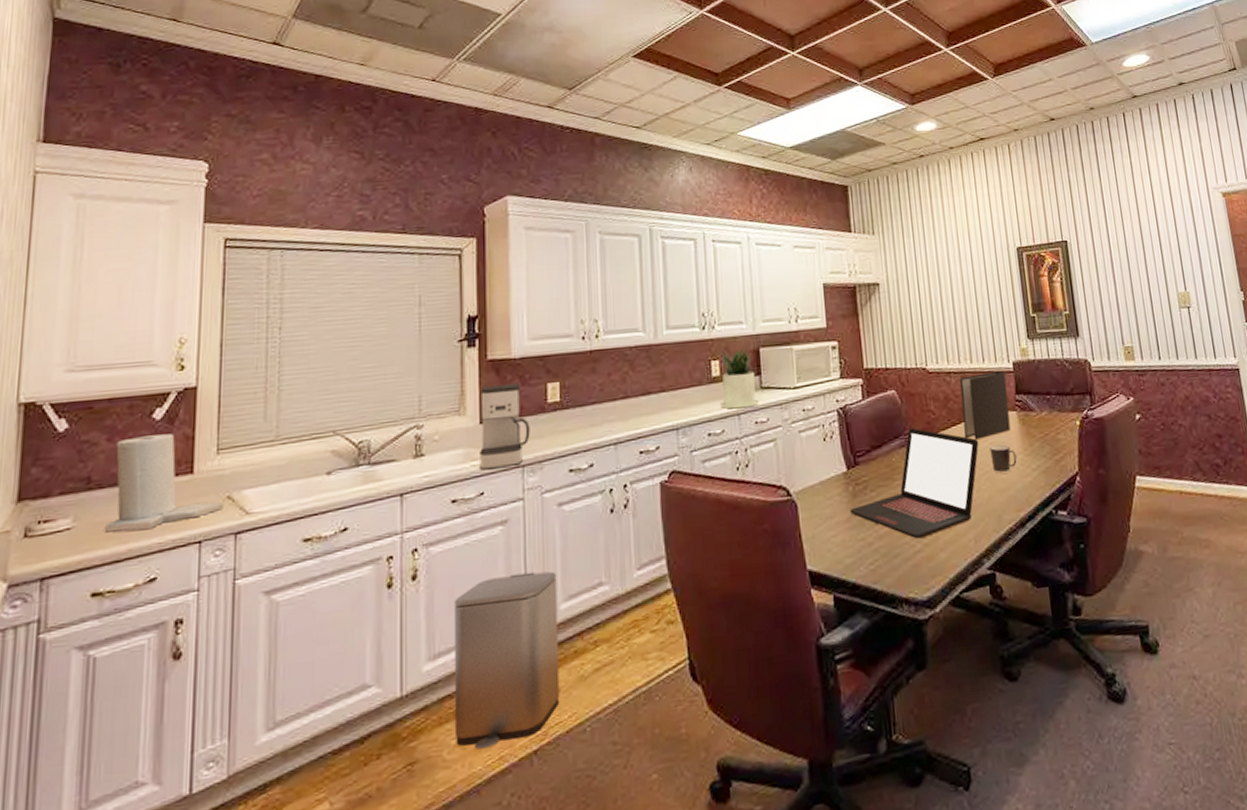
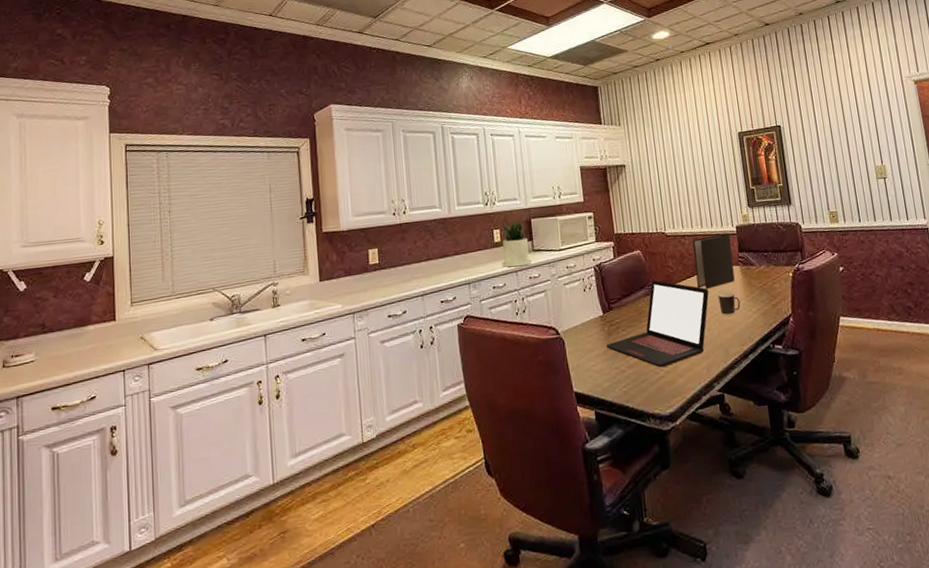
paper towel: present [104,433,224,533] -> none [57,291,139,364]
pedal bin: present [454,571,560,751] -> none [308,392,389,524]
coffee maker: present [480,383,530,470] -> none [319,250,358,317]

